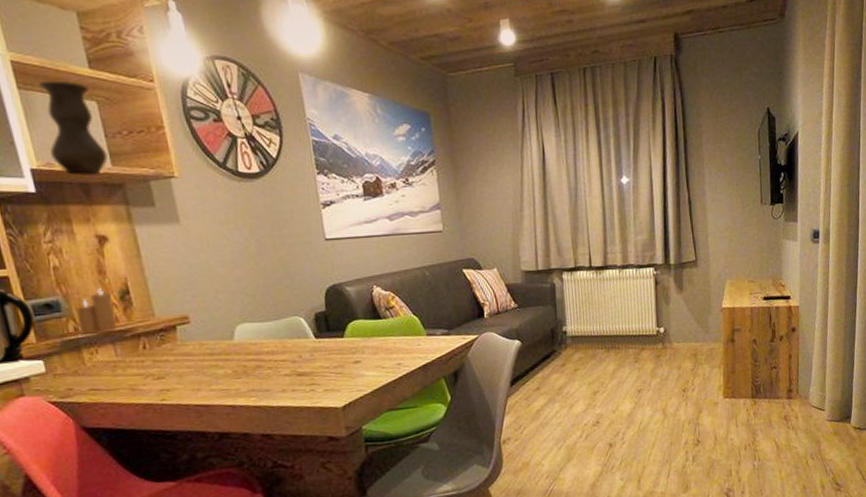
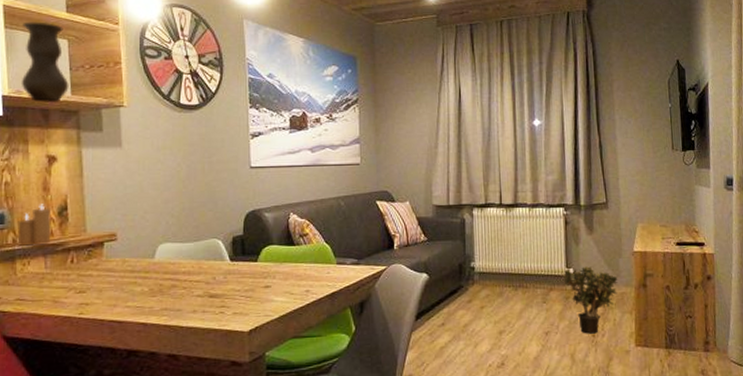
potted plant: none [653,324,707,390] -> present [562,266,618,334]

